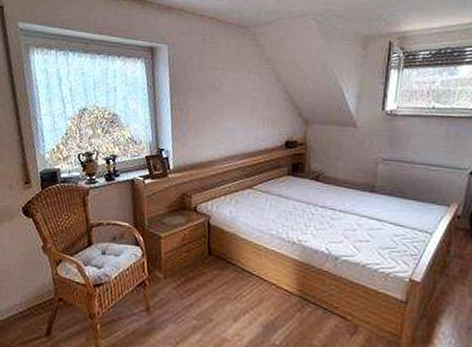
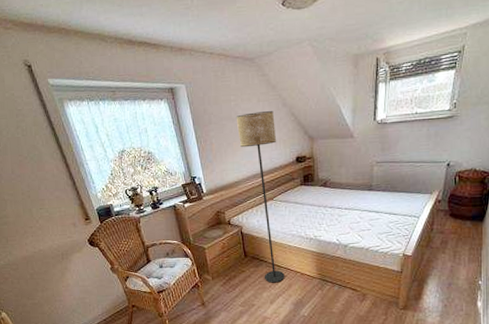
floor lamp: none [220,84,265,295] -> present [236,111,285,283]

